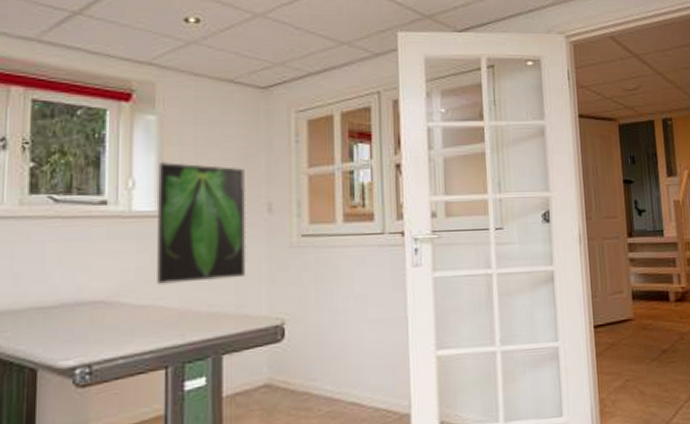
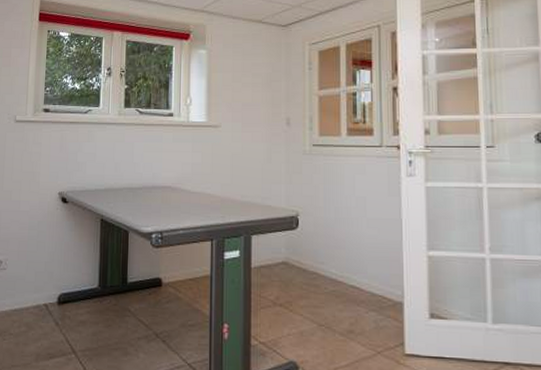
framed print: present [157,161,247,286] -> none [206,84,270,178]

